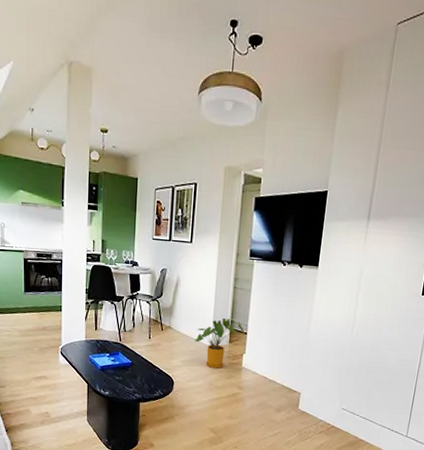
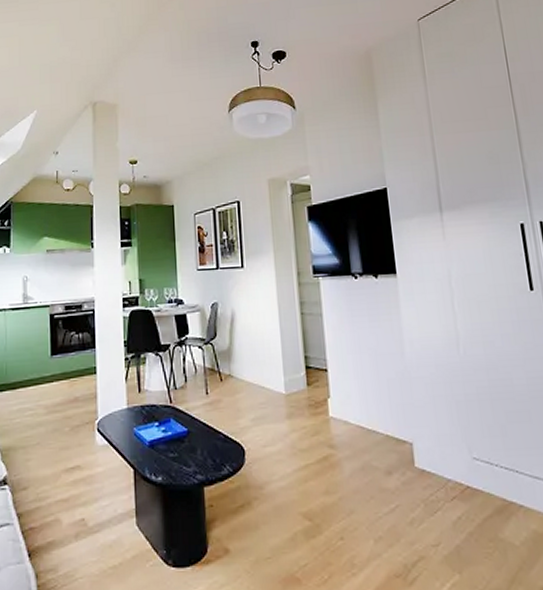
house plant: present [194,317,245,368] -> none [263,353,324,423]

